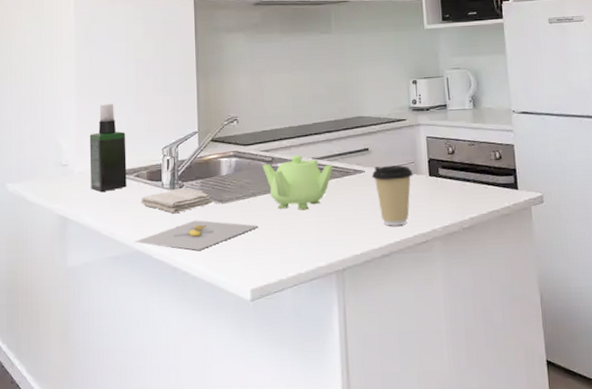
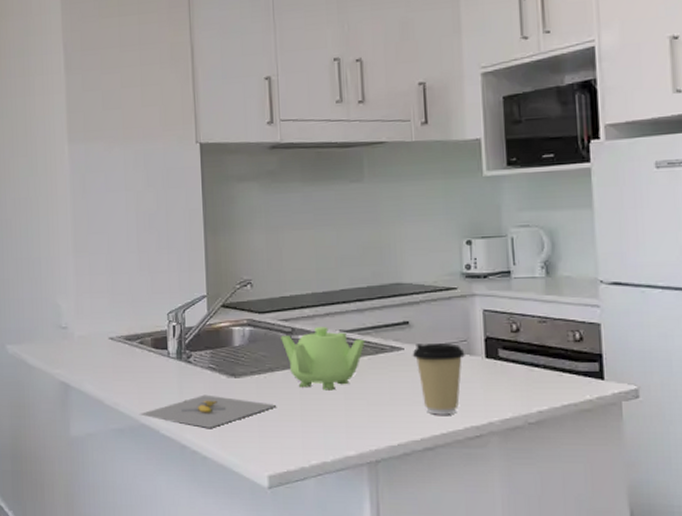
spray bottle: present [89,104,127,192] -> none [89,262,130,358]
washcloth: present [141,188,212,213] -> none [146,358,224,385]

